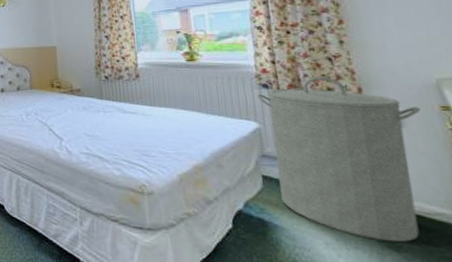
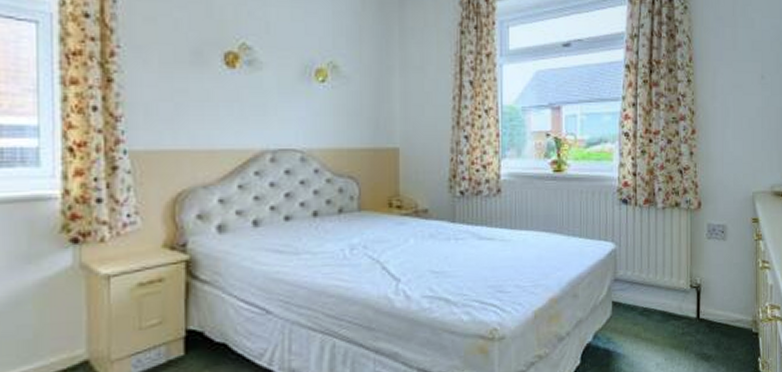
laundry hamper: present [257,77,421,243] -> none [617,191,739,354]

